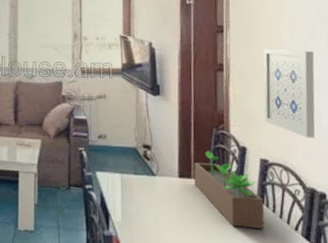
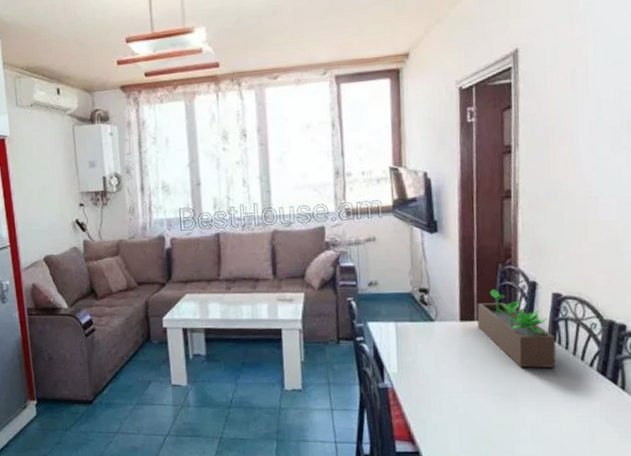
wall art: present [263,49,315,138] -> none [558,166,619,266]

